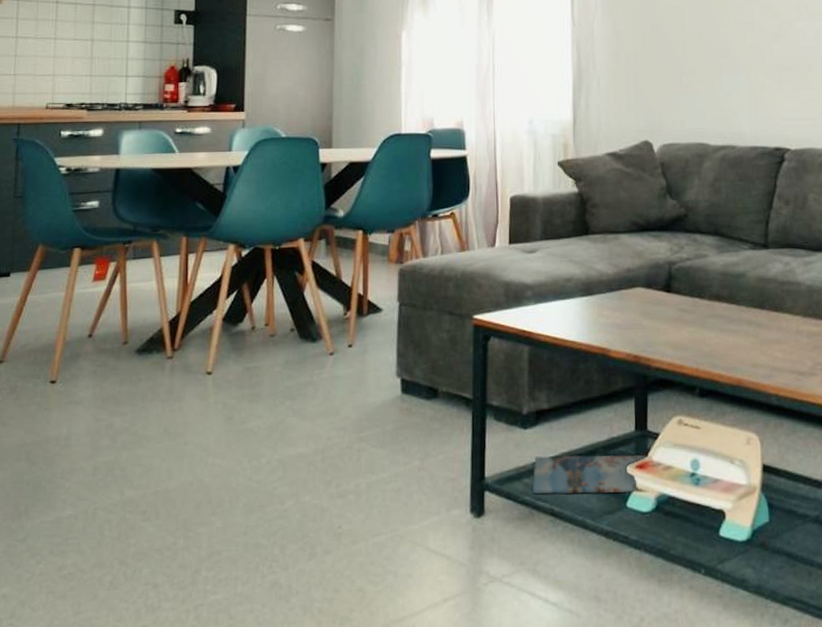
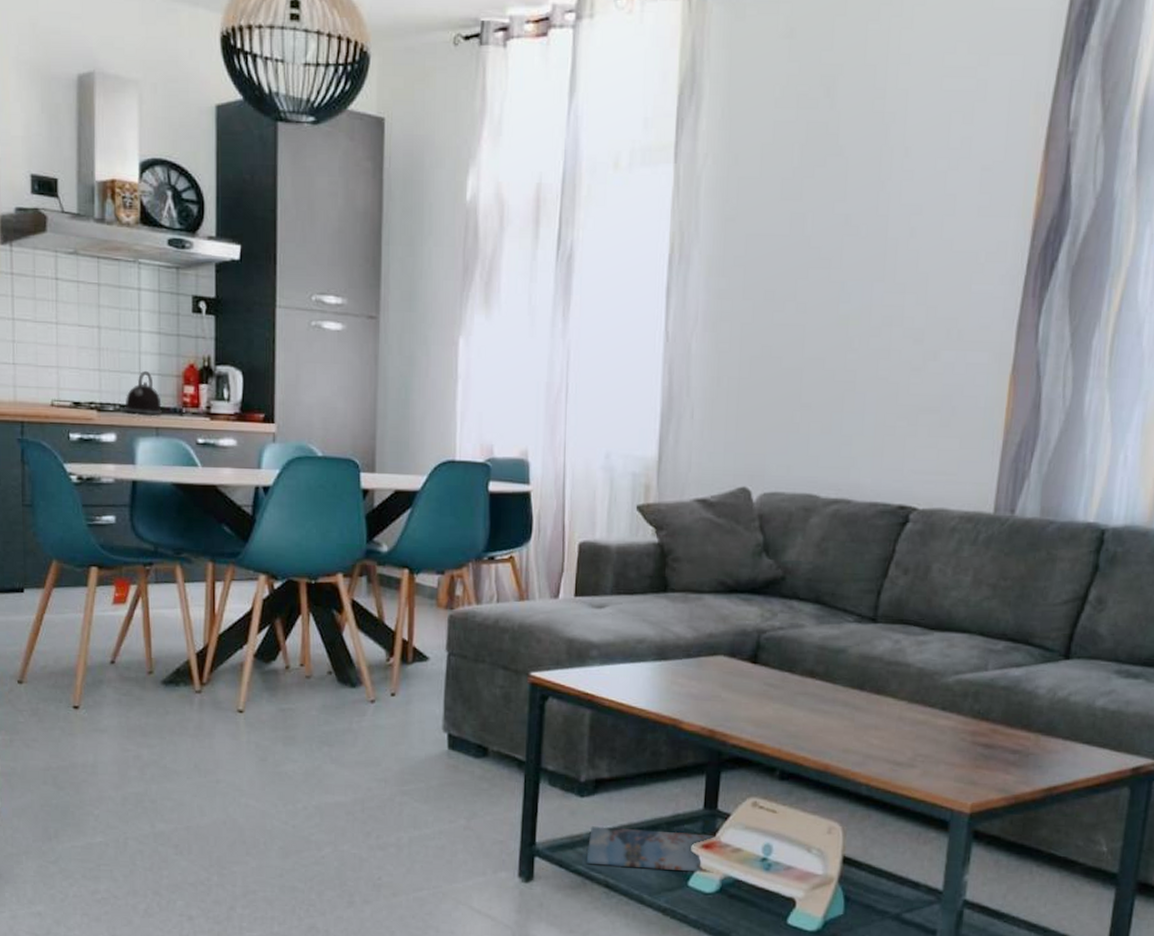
kettle: none [112,73,145,113] -> present [125,370,162,417]

